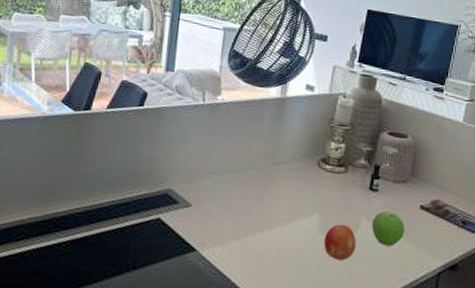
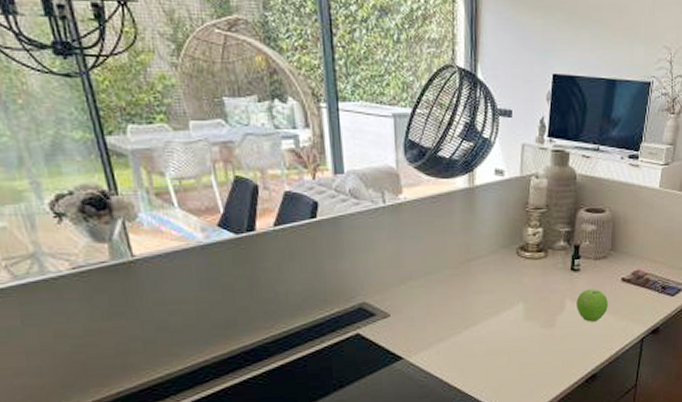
fruit: present [324,224,356,260] -> none [531,308,562,343]

